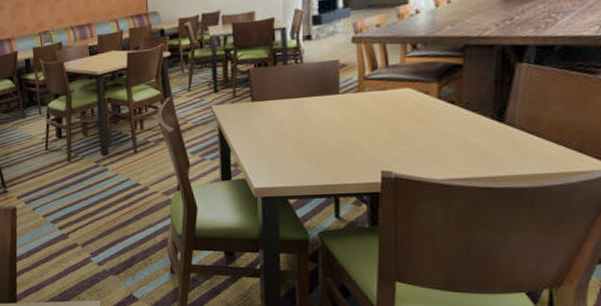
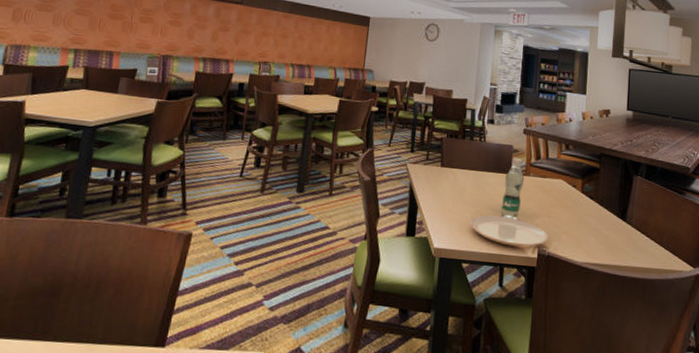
plate: none [293,142,394,175] -> present [470,215,548,248]
bottle: none [329,73,358,145] -> present [500,158,525,220]

